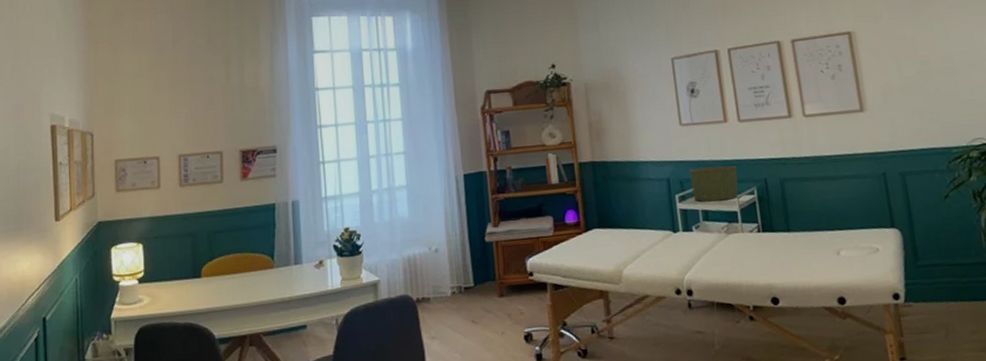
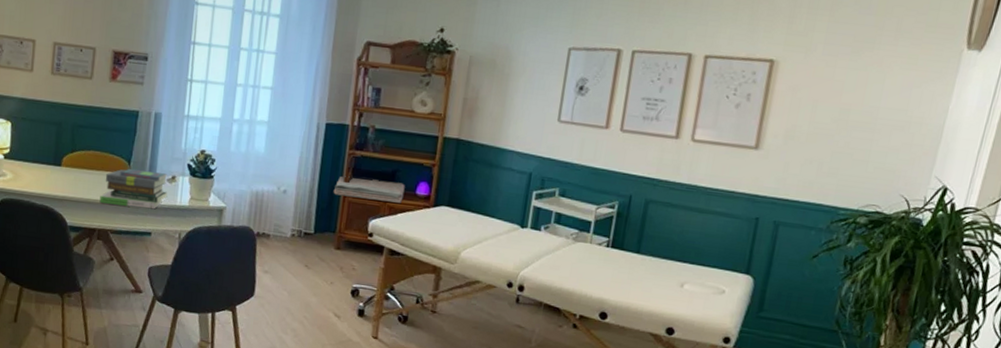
books: none [246,260,318,306] -> present [99,168,168,210]
books: present [545,153,568,185] -> none [407,121,429,155]
basket: present [689,165,738,202] -> none [551,168,605,209]

